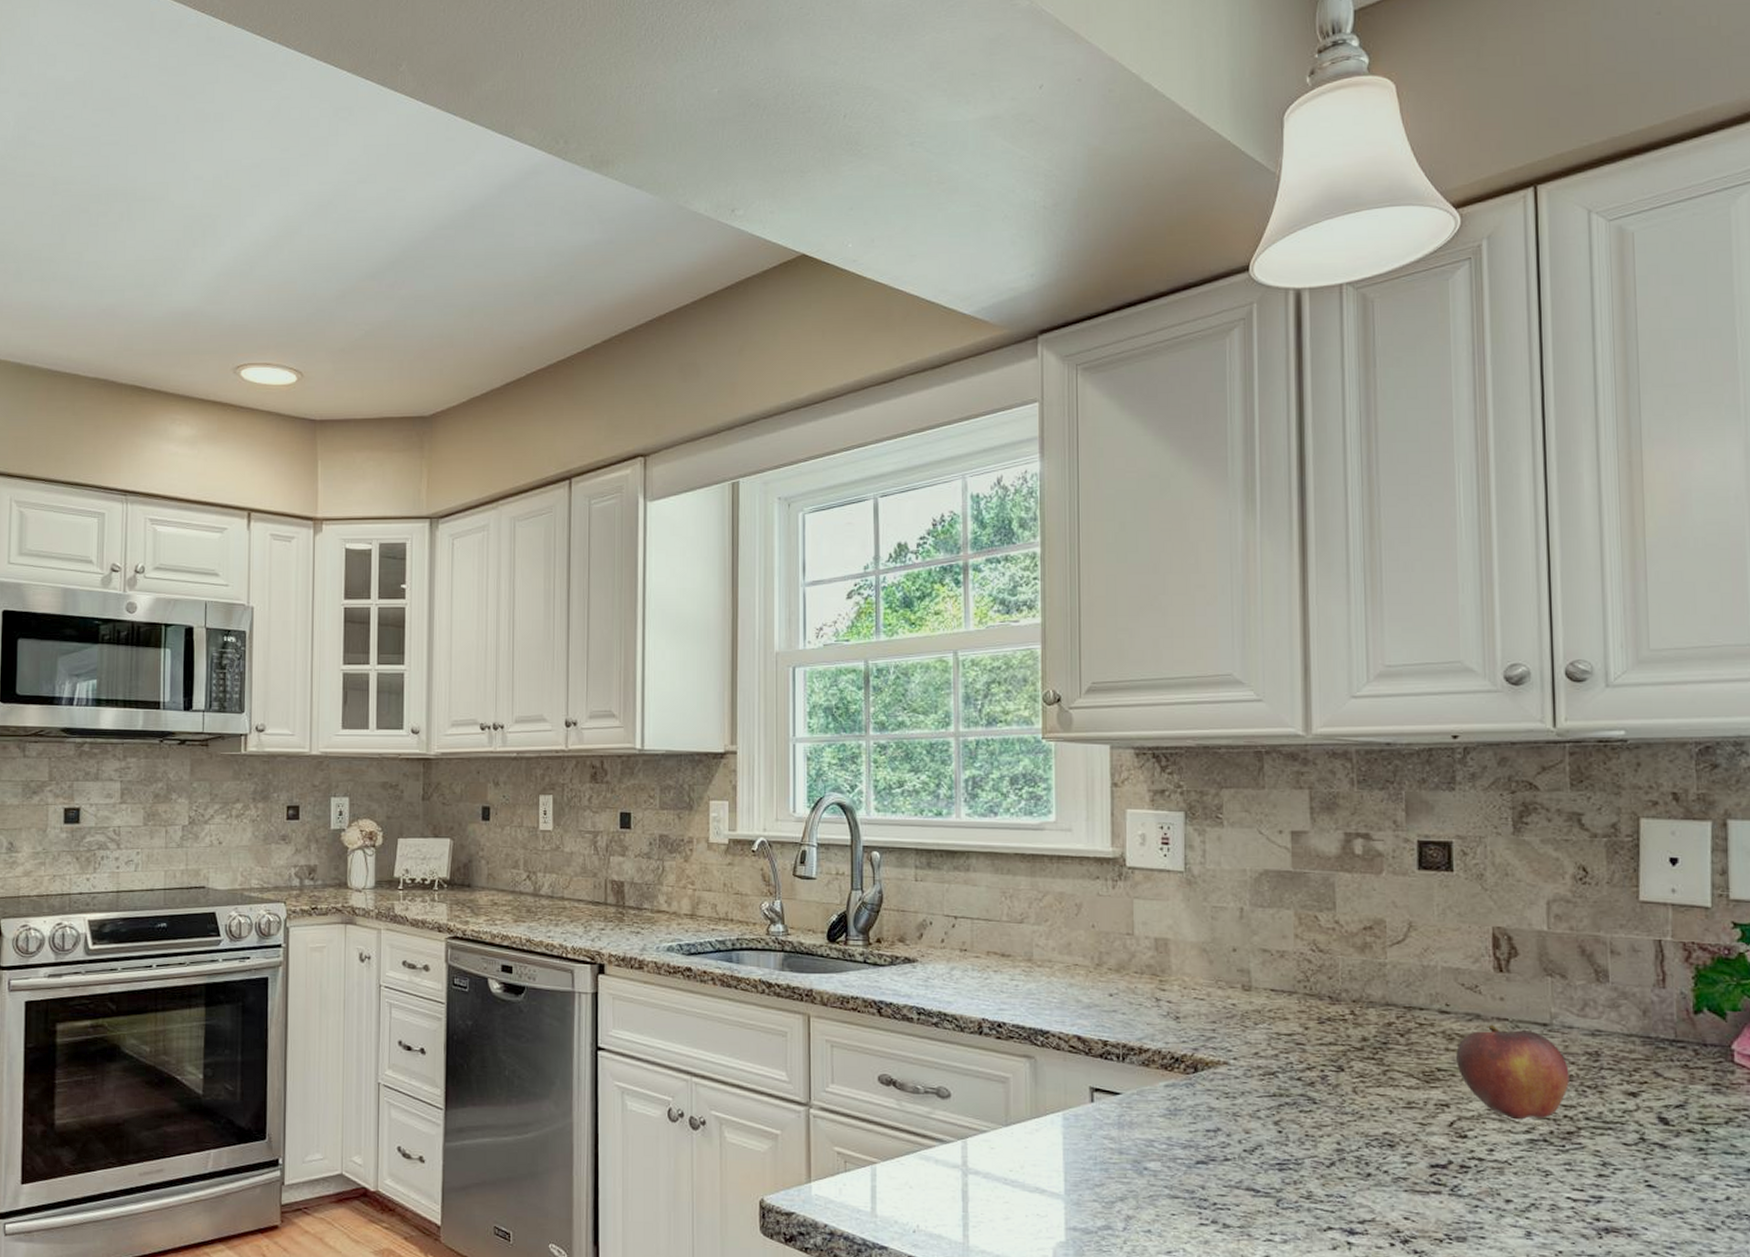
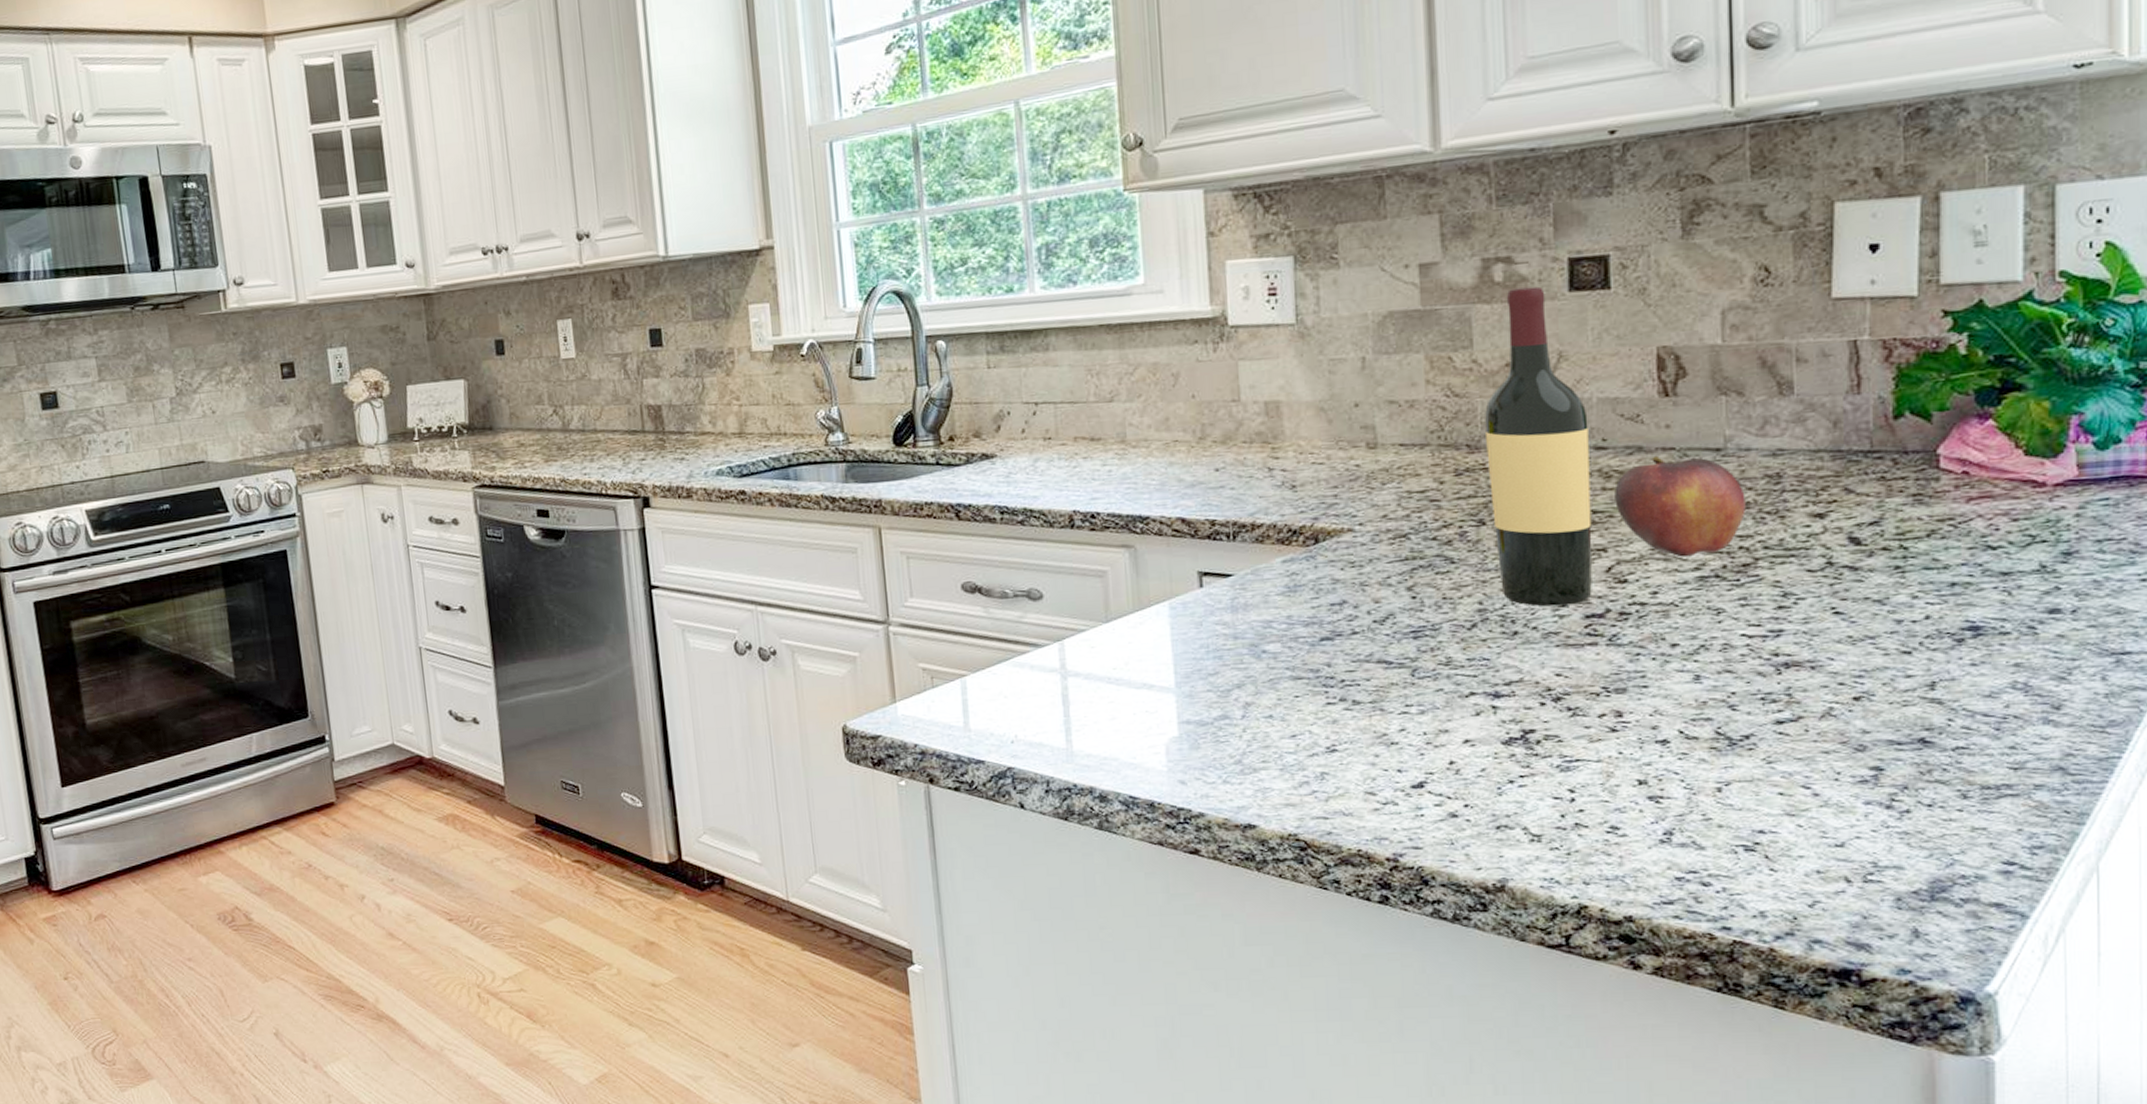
wine bottle: none [1344,862,1437,1154] -> present [1484,286,1593,607]

